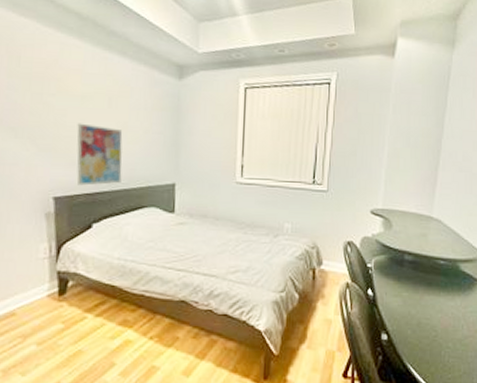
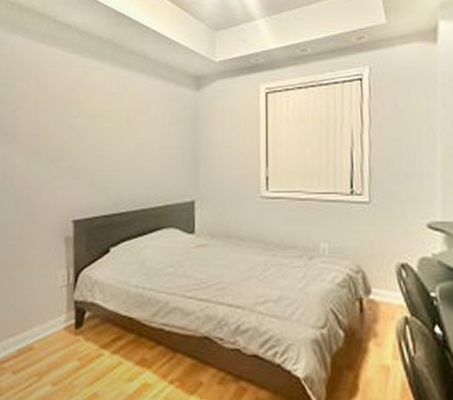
wall art: present [76,123,123,186] -> none [95,143,141,207]

